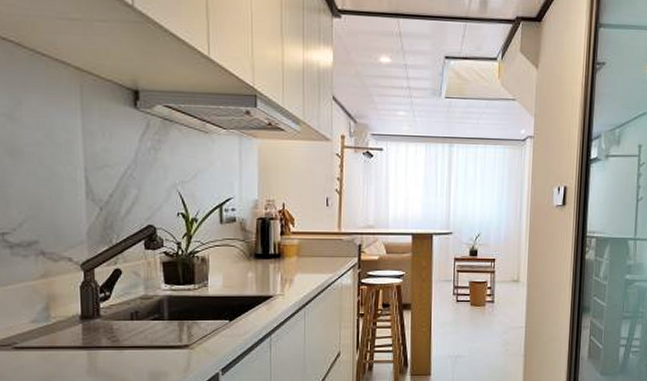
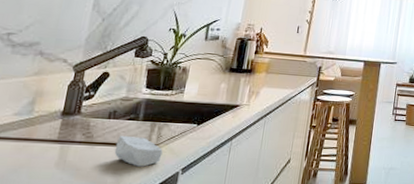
soap bar: none [145,337,197,370] -> present [114,135,163,167]

